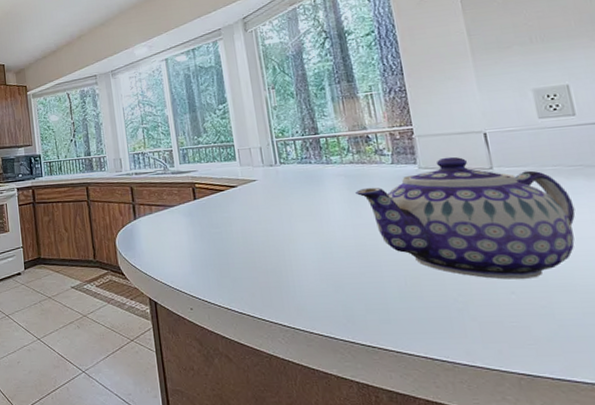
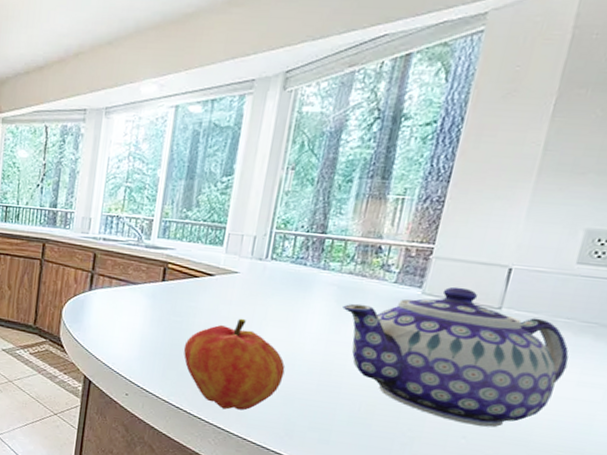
fruit: none [229,219,327,307] -> present [183,318,286,411]

